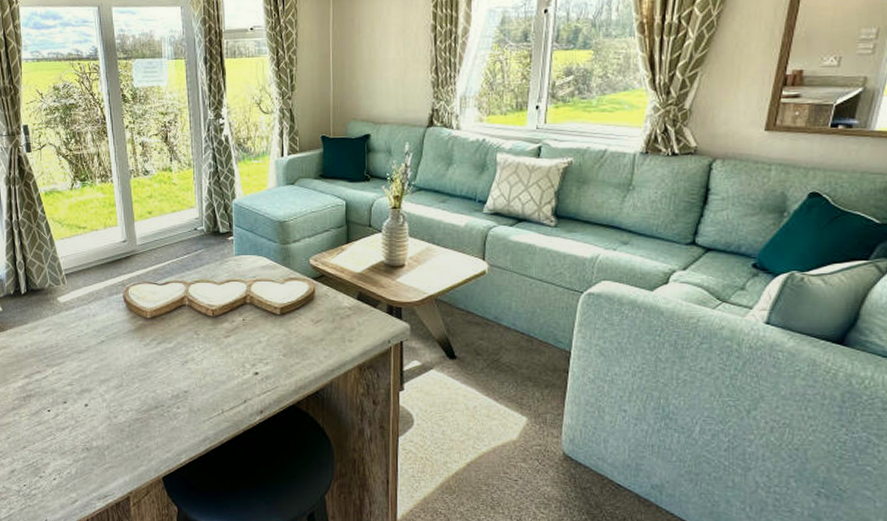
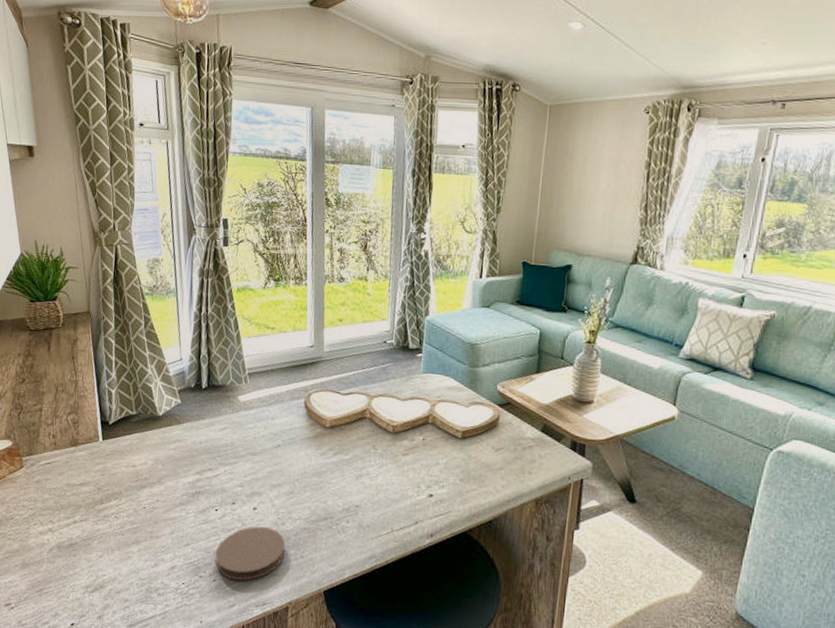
coaster: none [52,422,121,476] -> present [215,526,285,581]

